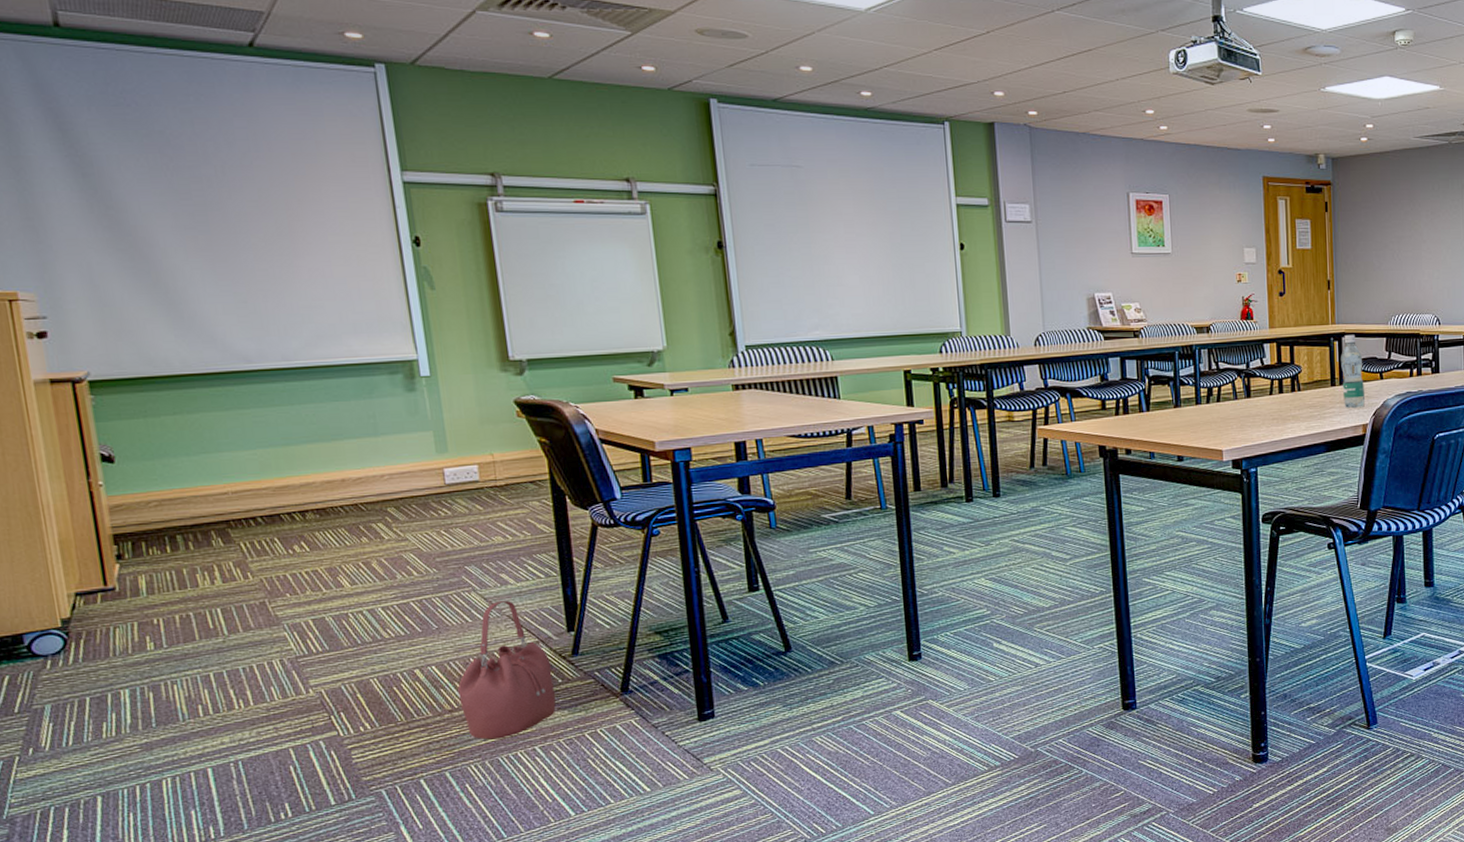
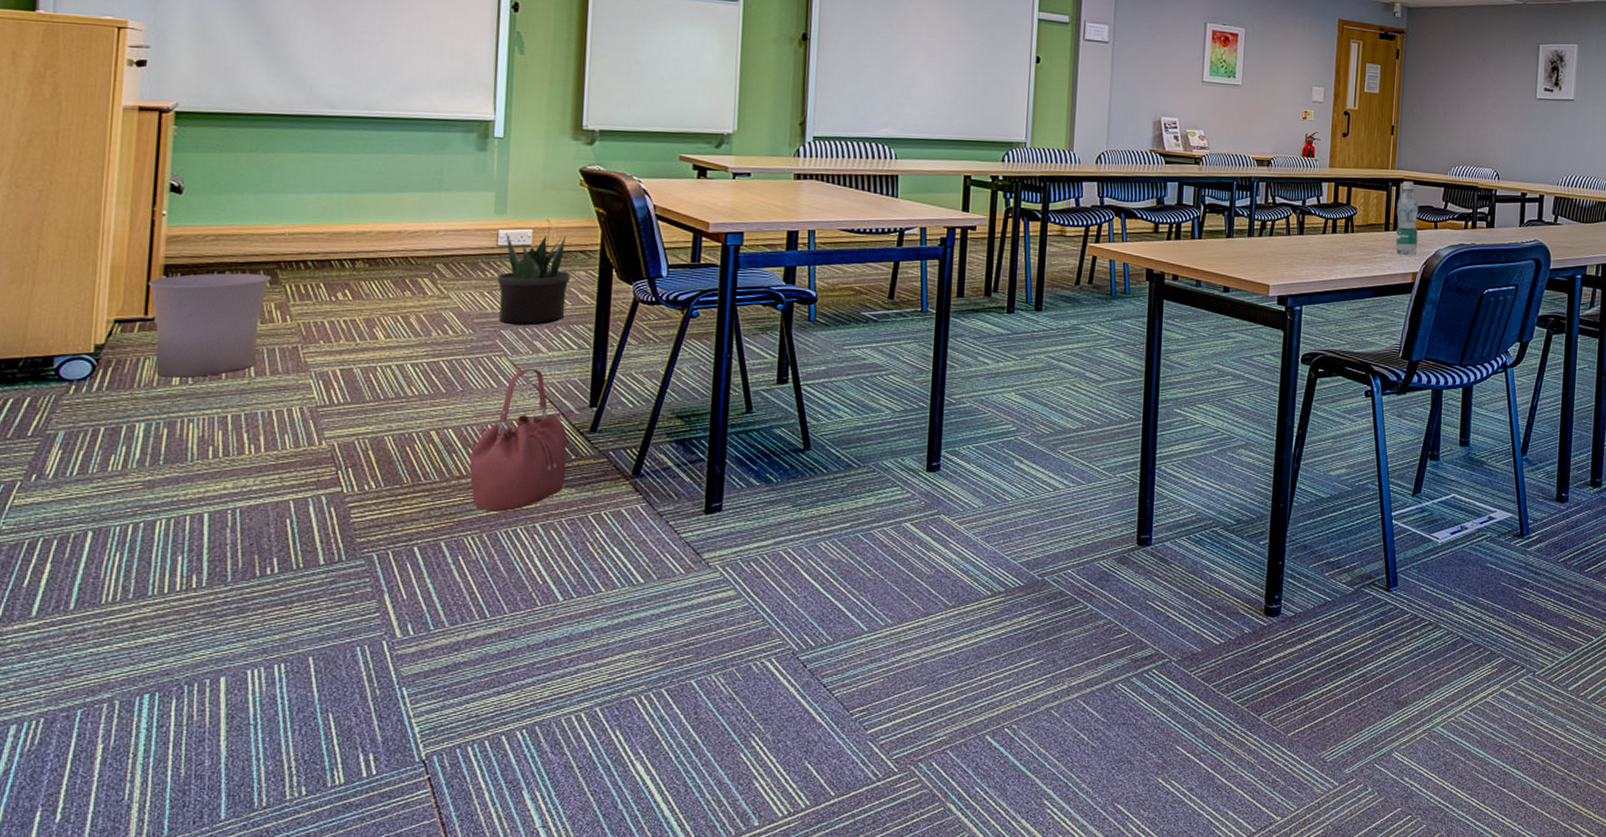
waste bin: none [101,534,226,644] -> present [149,273,271,378]
planter: none [451,468,526,561] -> present [497,233,570,326]

